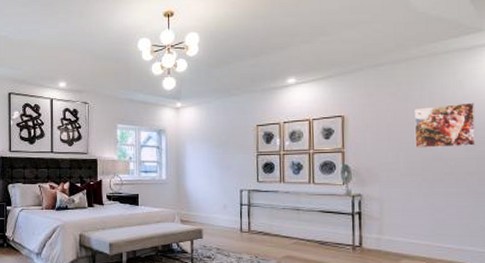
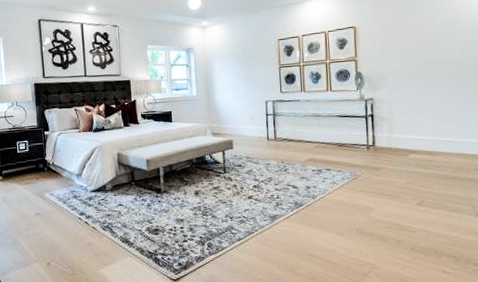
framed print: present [414,102,476,148] -> none [416,9,469,53]

